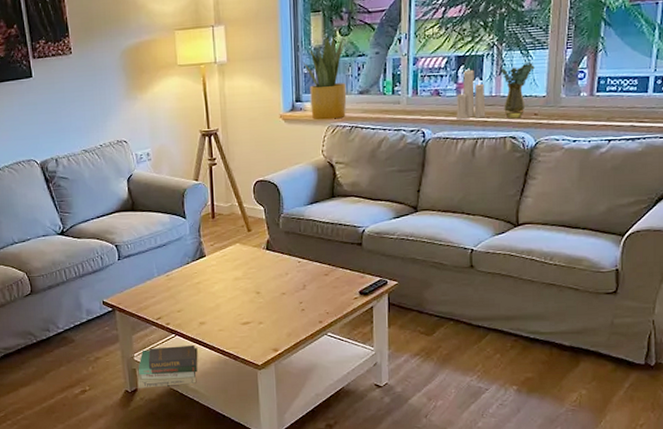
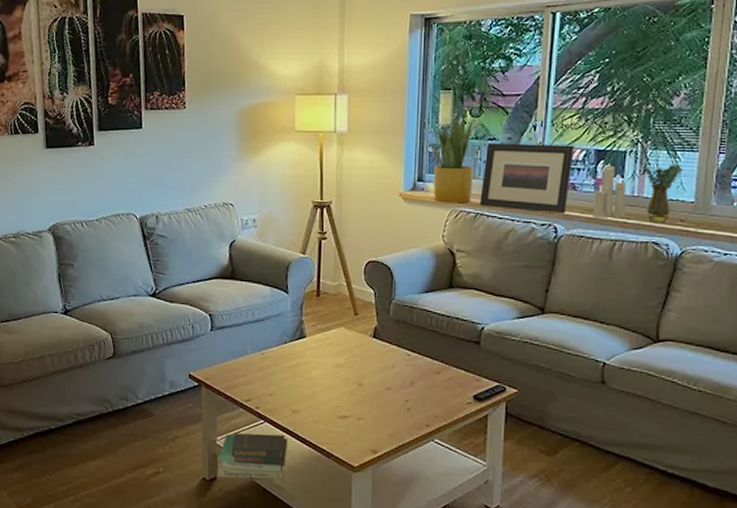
picture frame: none [354,54,437,120] -> present [480,143,575,214]

